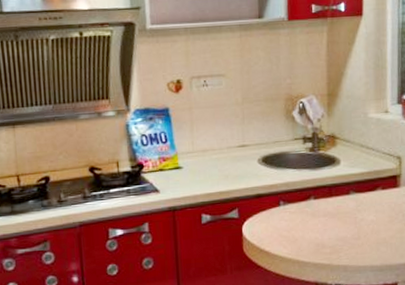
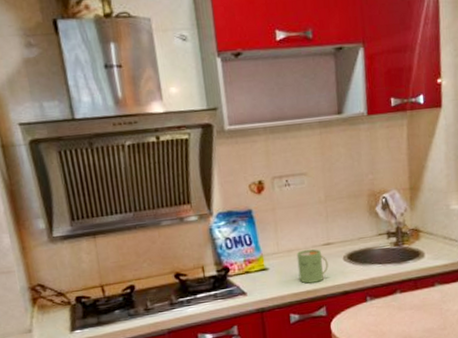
mug: none [211,150,243,185] -> present [296,249,329,284]

